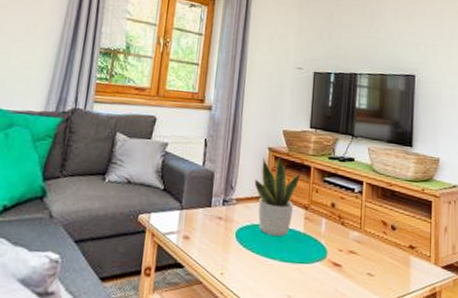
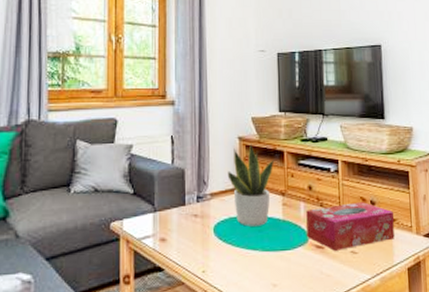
tissue box: none [326,225,413,271] -> present [306,202,395,251]

